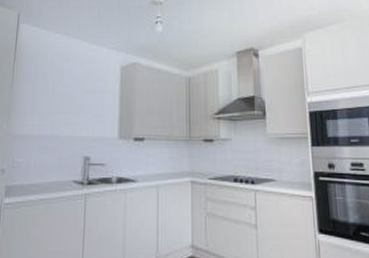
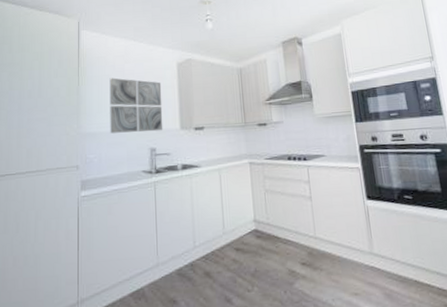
wall art: none [42,77,102,139] -> present [109,77,163,133]

